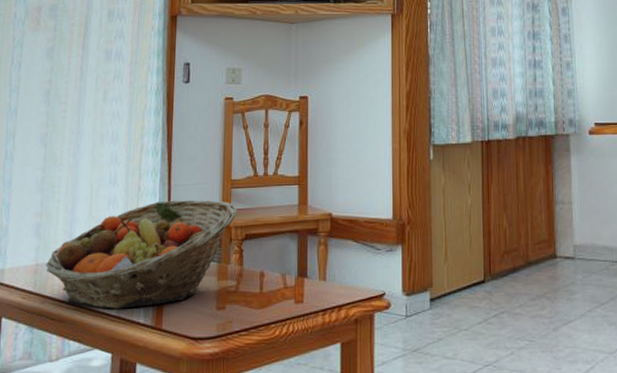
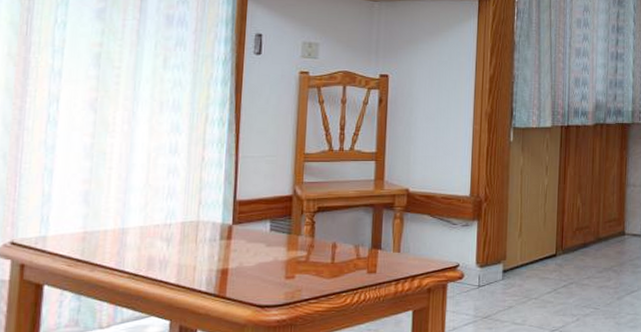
fruit basket: present [46,200,237,309] -> none [95,172,310,278]

